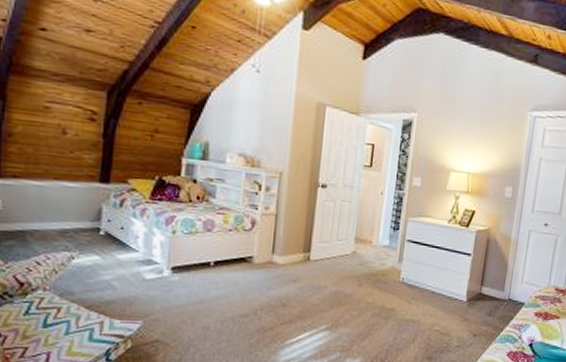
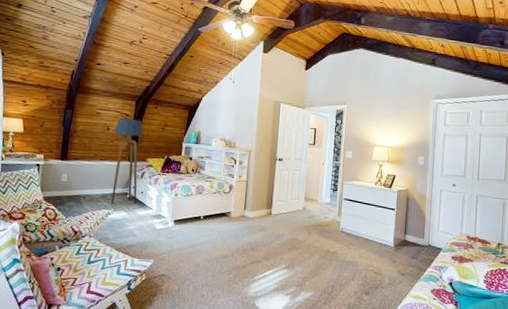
floor lamp: none [75,117,120,244] -> present [111,118,143,204]

